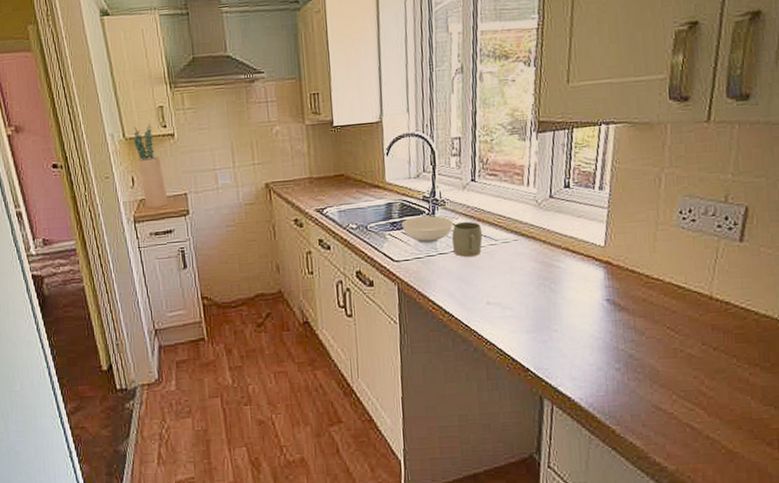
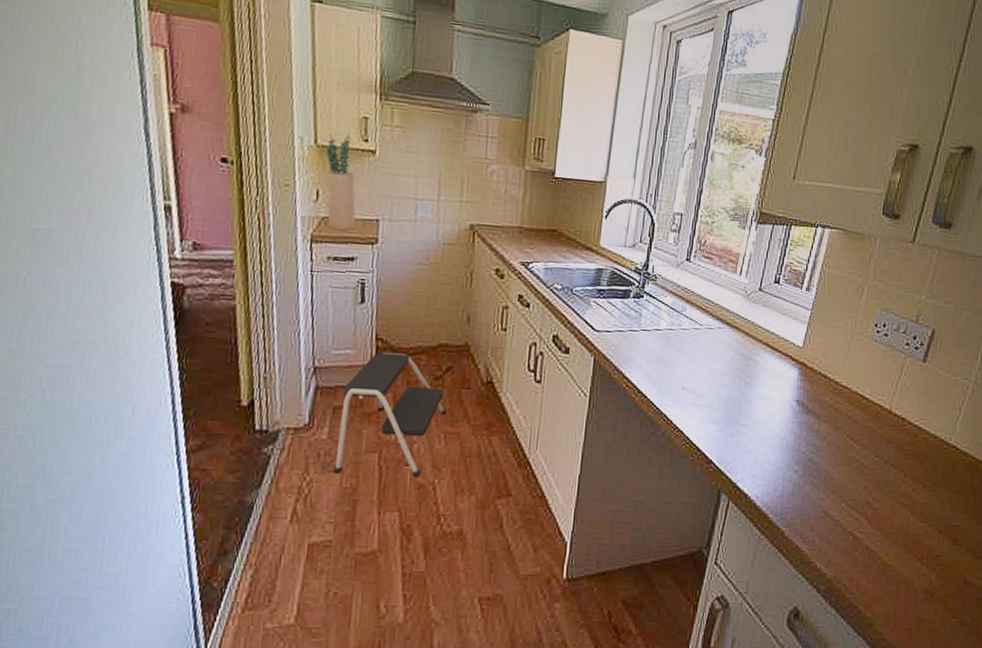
step stool: none [182,307,272,419] -> present [333,352,447,477]
bowl: present [401,216,454,243] -> none [608,288,662,317]
mug: present [452,221,483,258] -> none [657,300,689,339]

